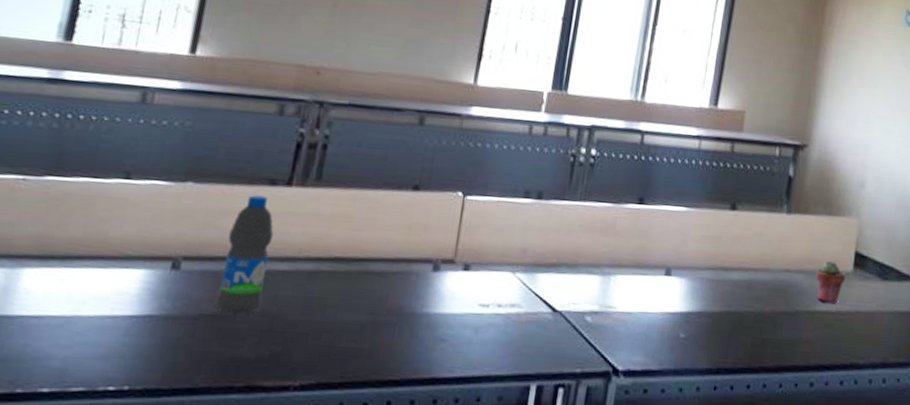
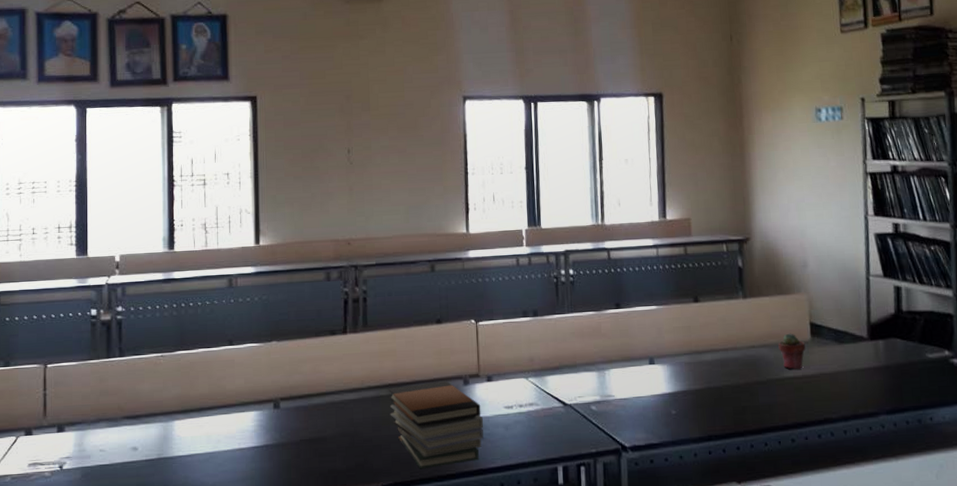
water bottle: present [215,195,274,315] -> none [309,344,342,437]
book stack: none [328,261,450,370] -> present [388,380,484,469]

